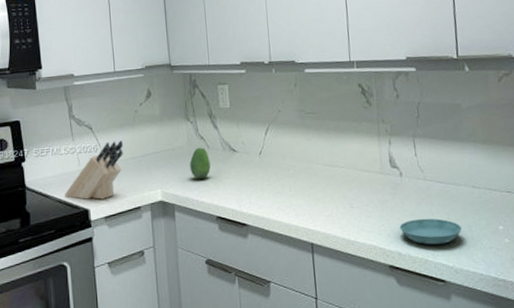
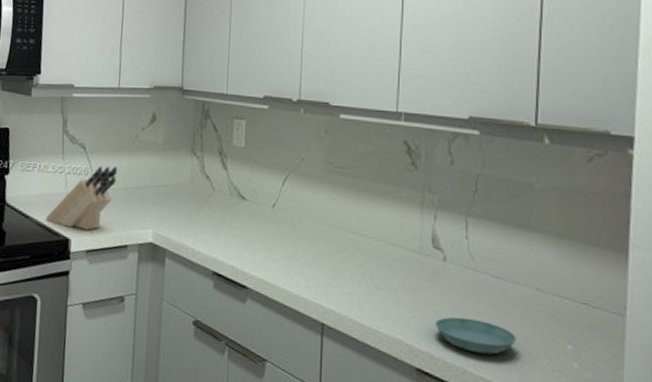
fruit: present [189,147,211,180] -> none [189,188,214,225]

